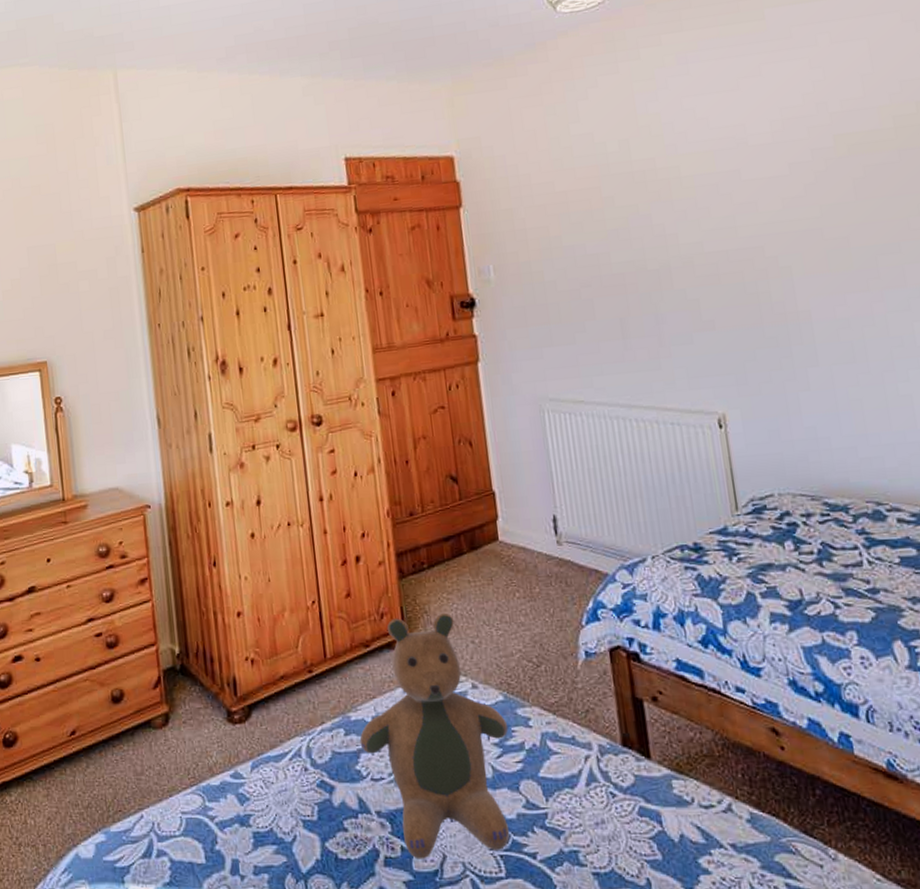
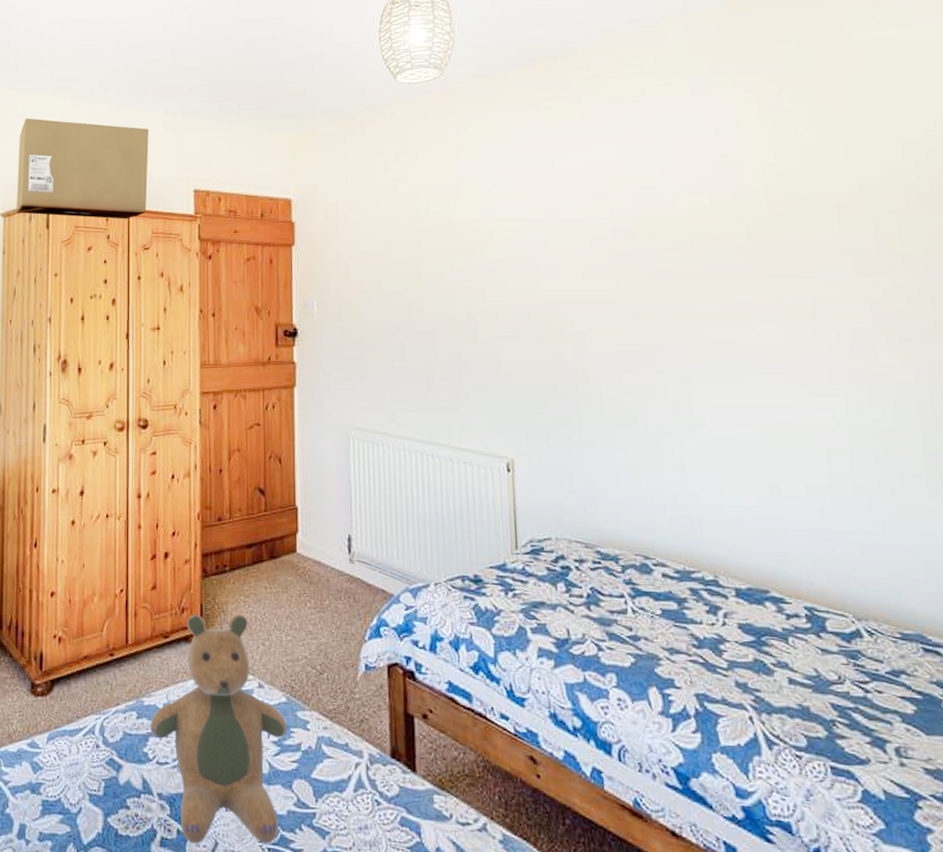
box: none [144,95,295,206] -> present [16,118,149,219]

